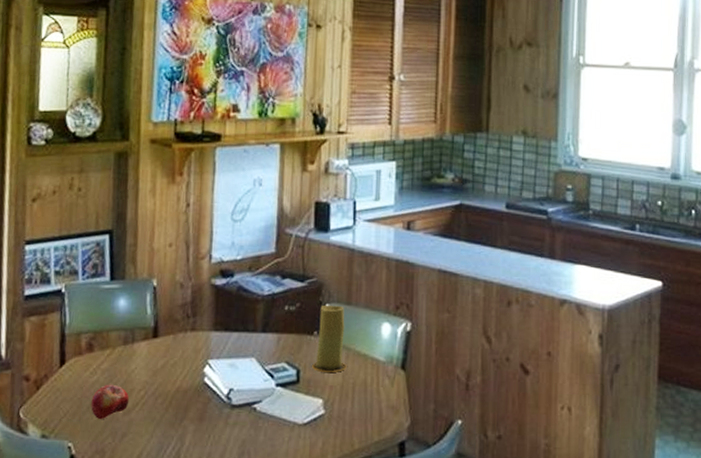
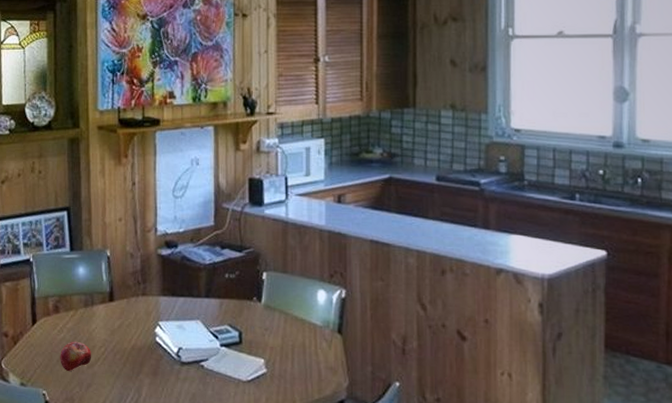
candle: present [312,304,347,373] -> none [253,273,286,336]

